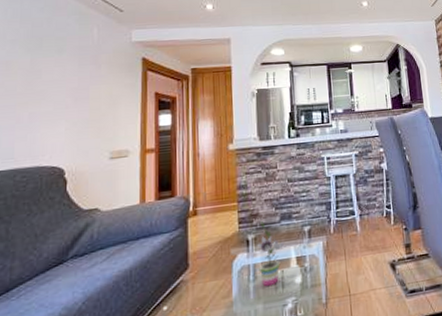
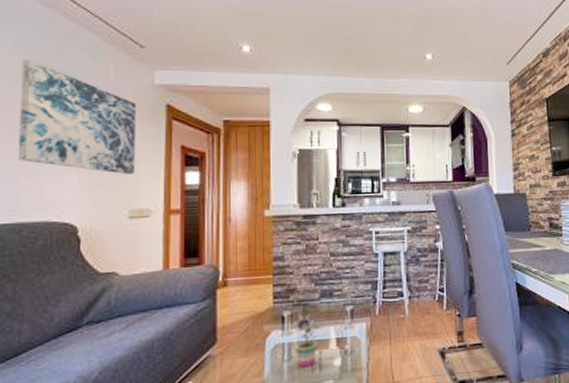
wall art: none [14,27,116,121] -> present [19,59,136,175]

